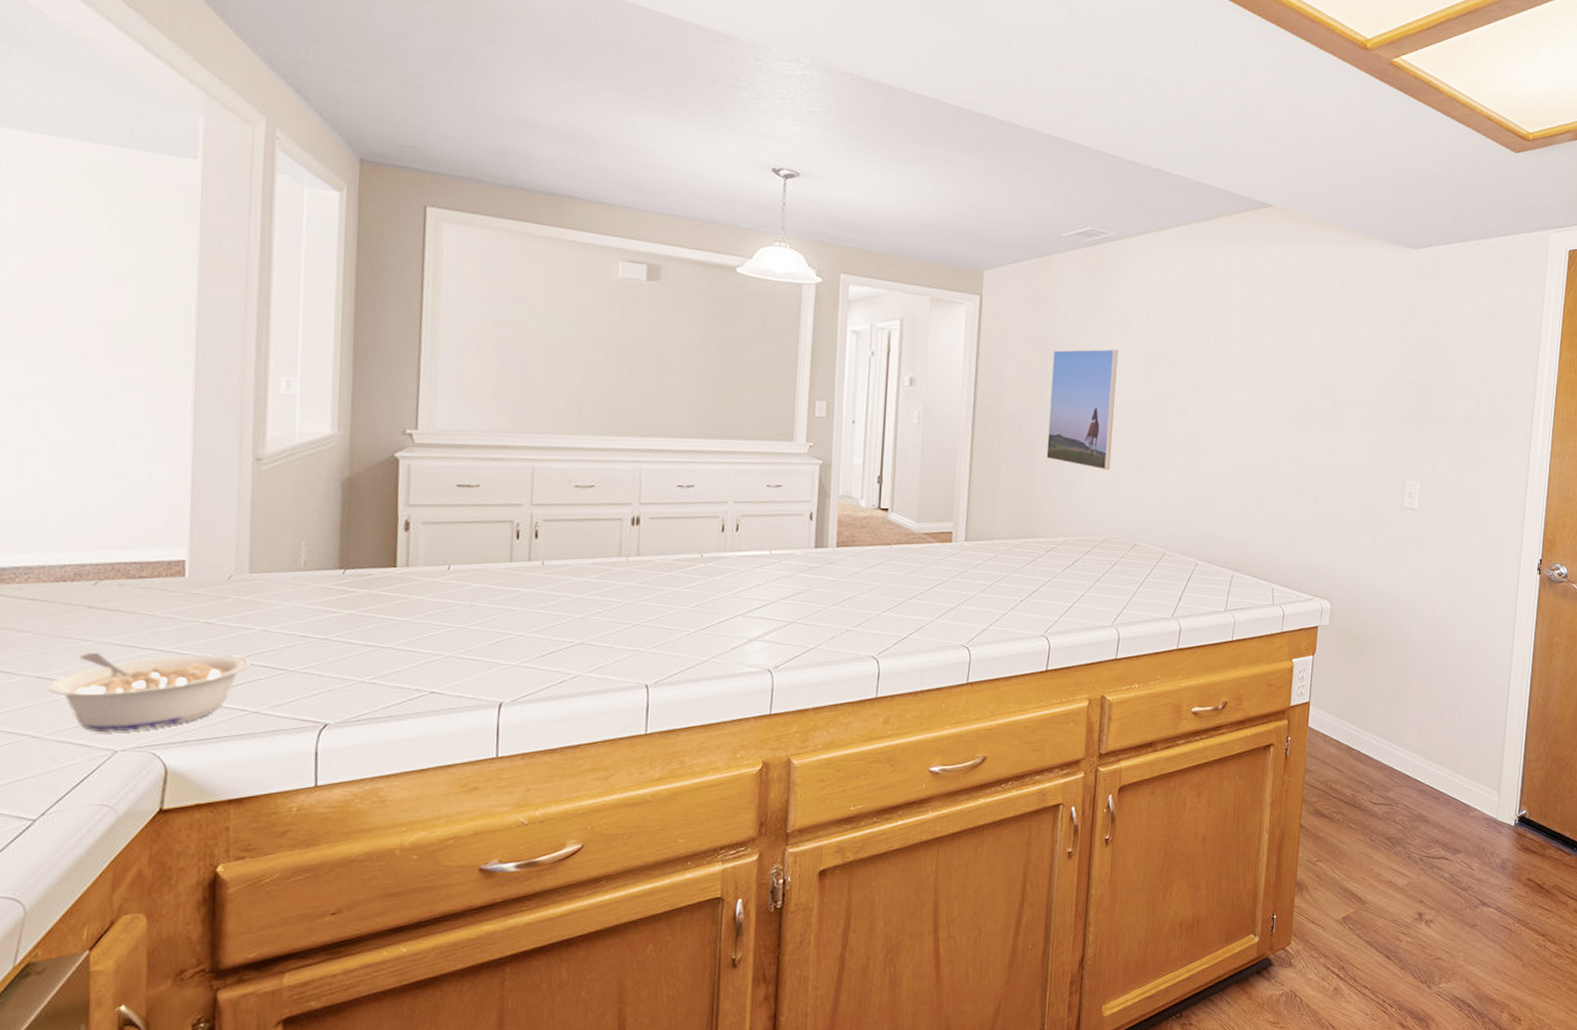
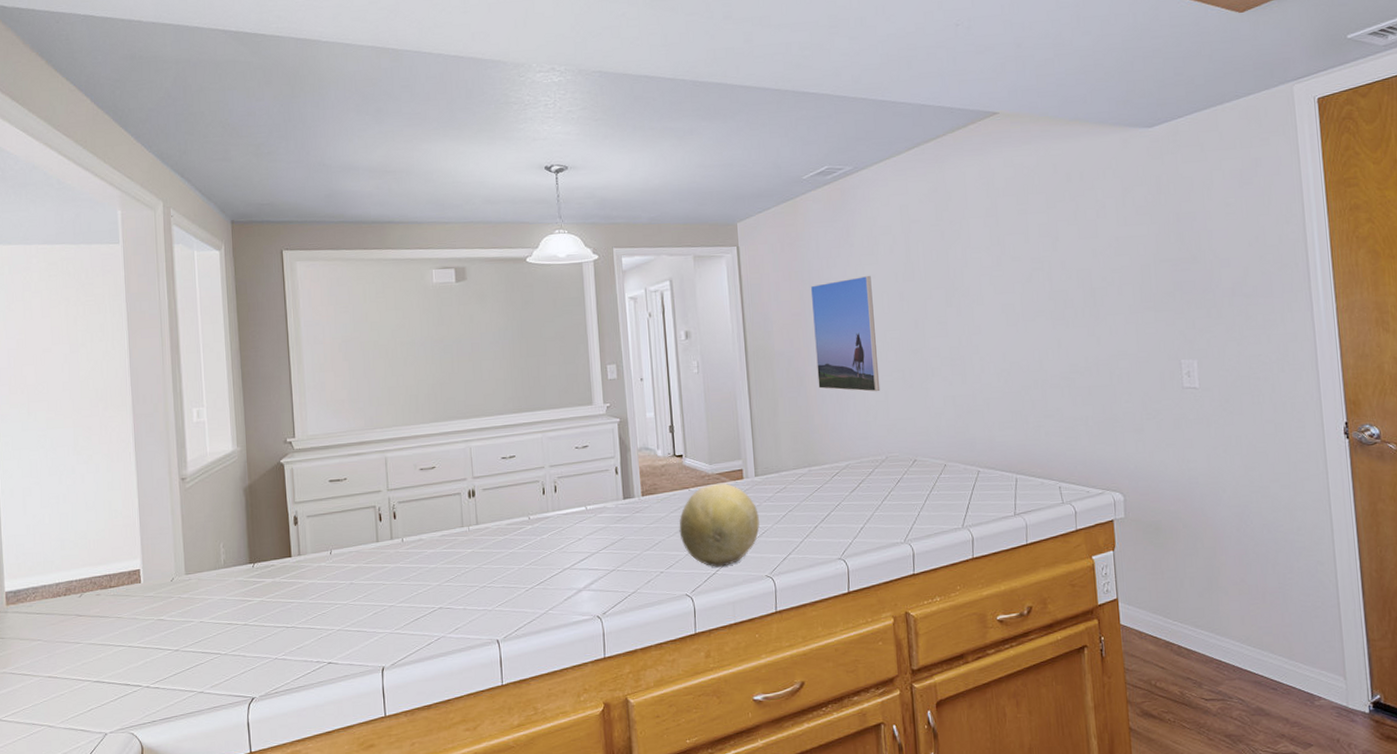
legume: present [47,652,252,733] -> none [55,645,195,719]
fruit: none [873,543,963,631] -> present [679,483,759,567]

